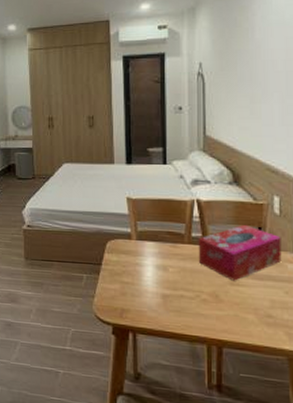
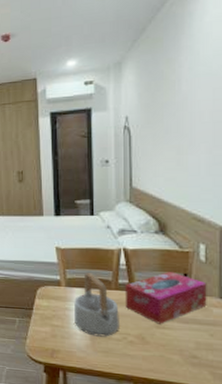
teapot: none [144,225,192,295] -> present [73,273,119,337]

